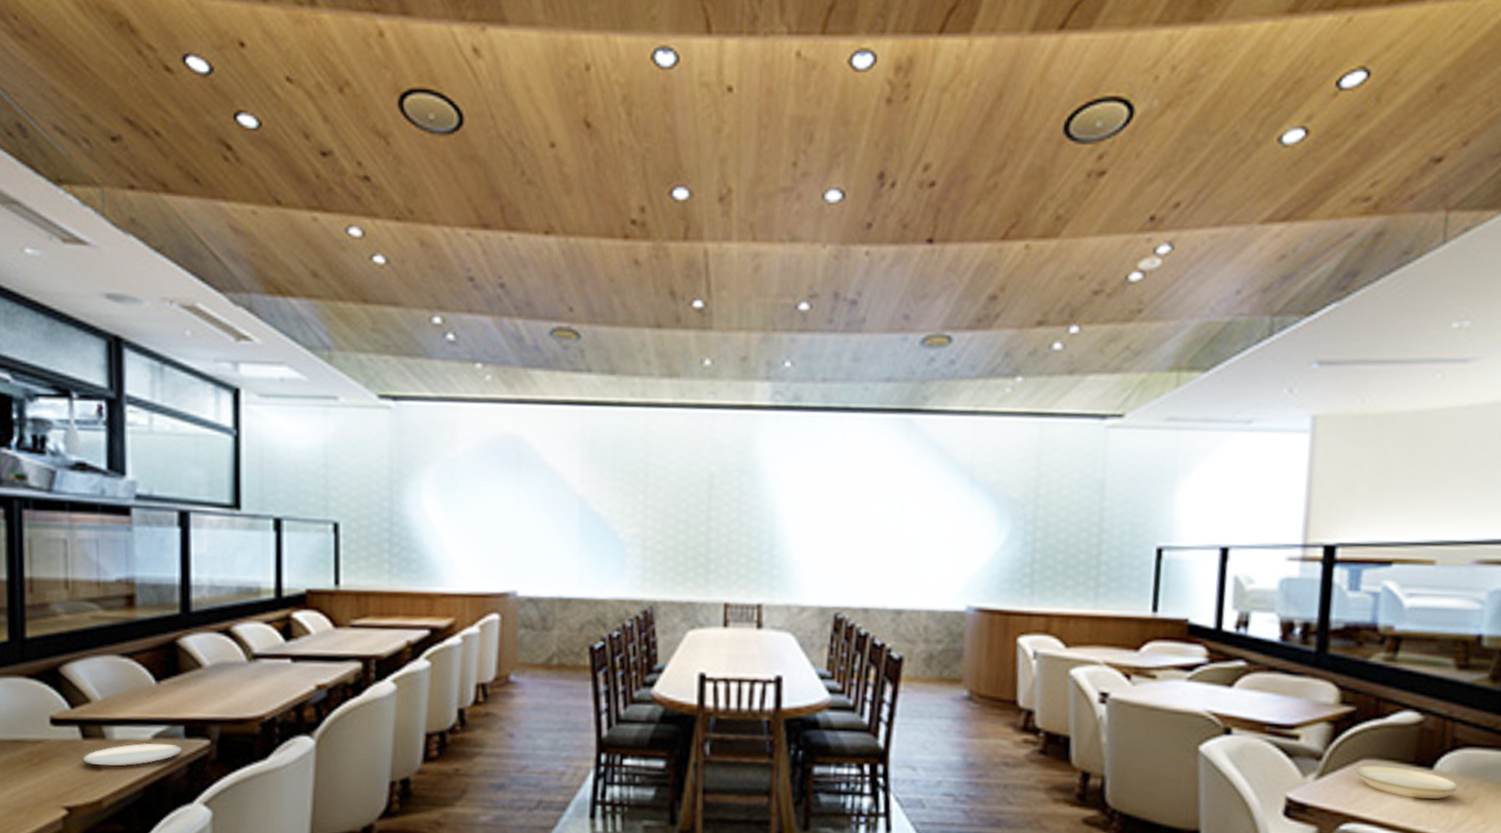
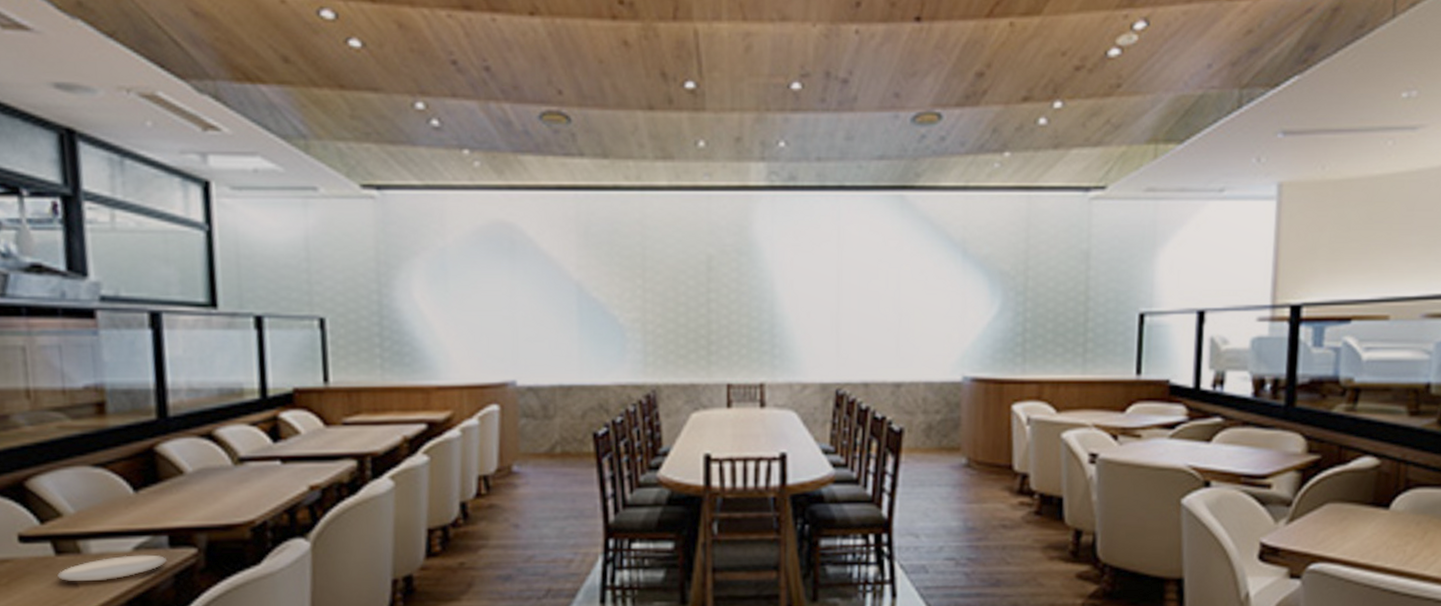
plate: present [1356,765,1458,799] -> none [1322,508,1411,537]

